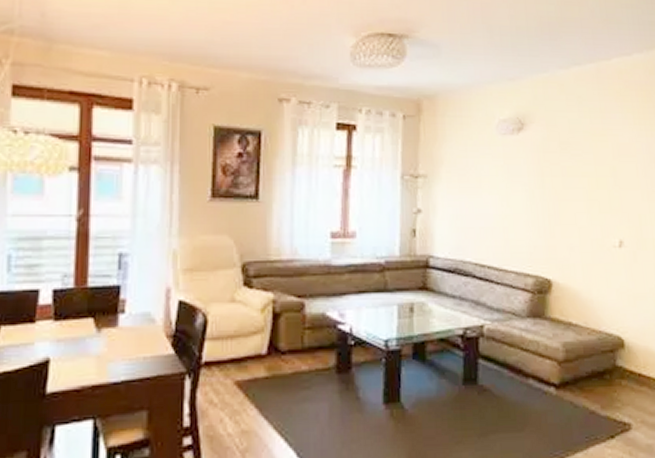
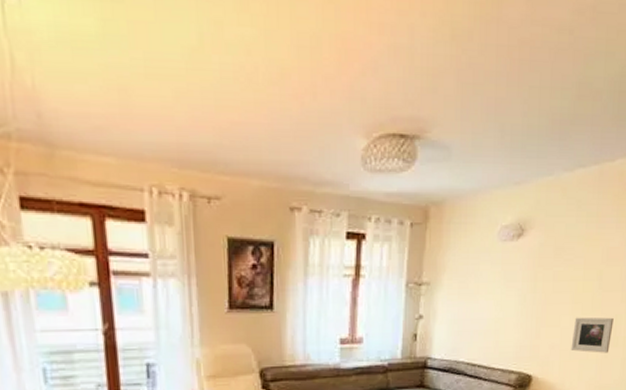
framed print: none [592,215,638,257] -> present [571,317,614,353]

